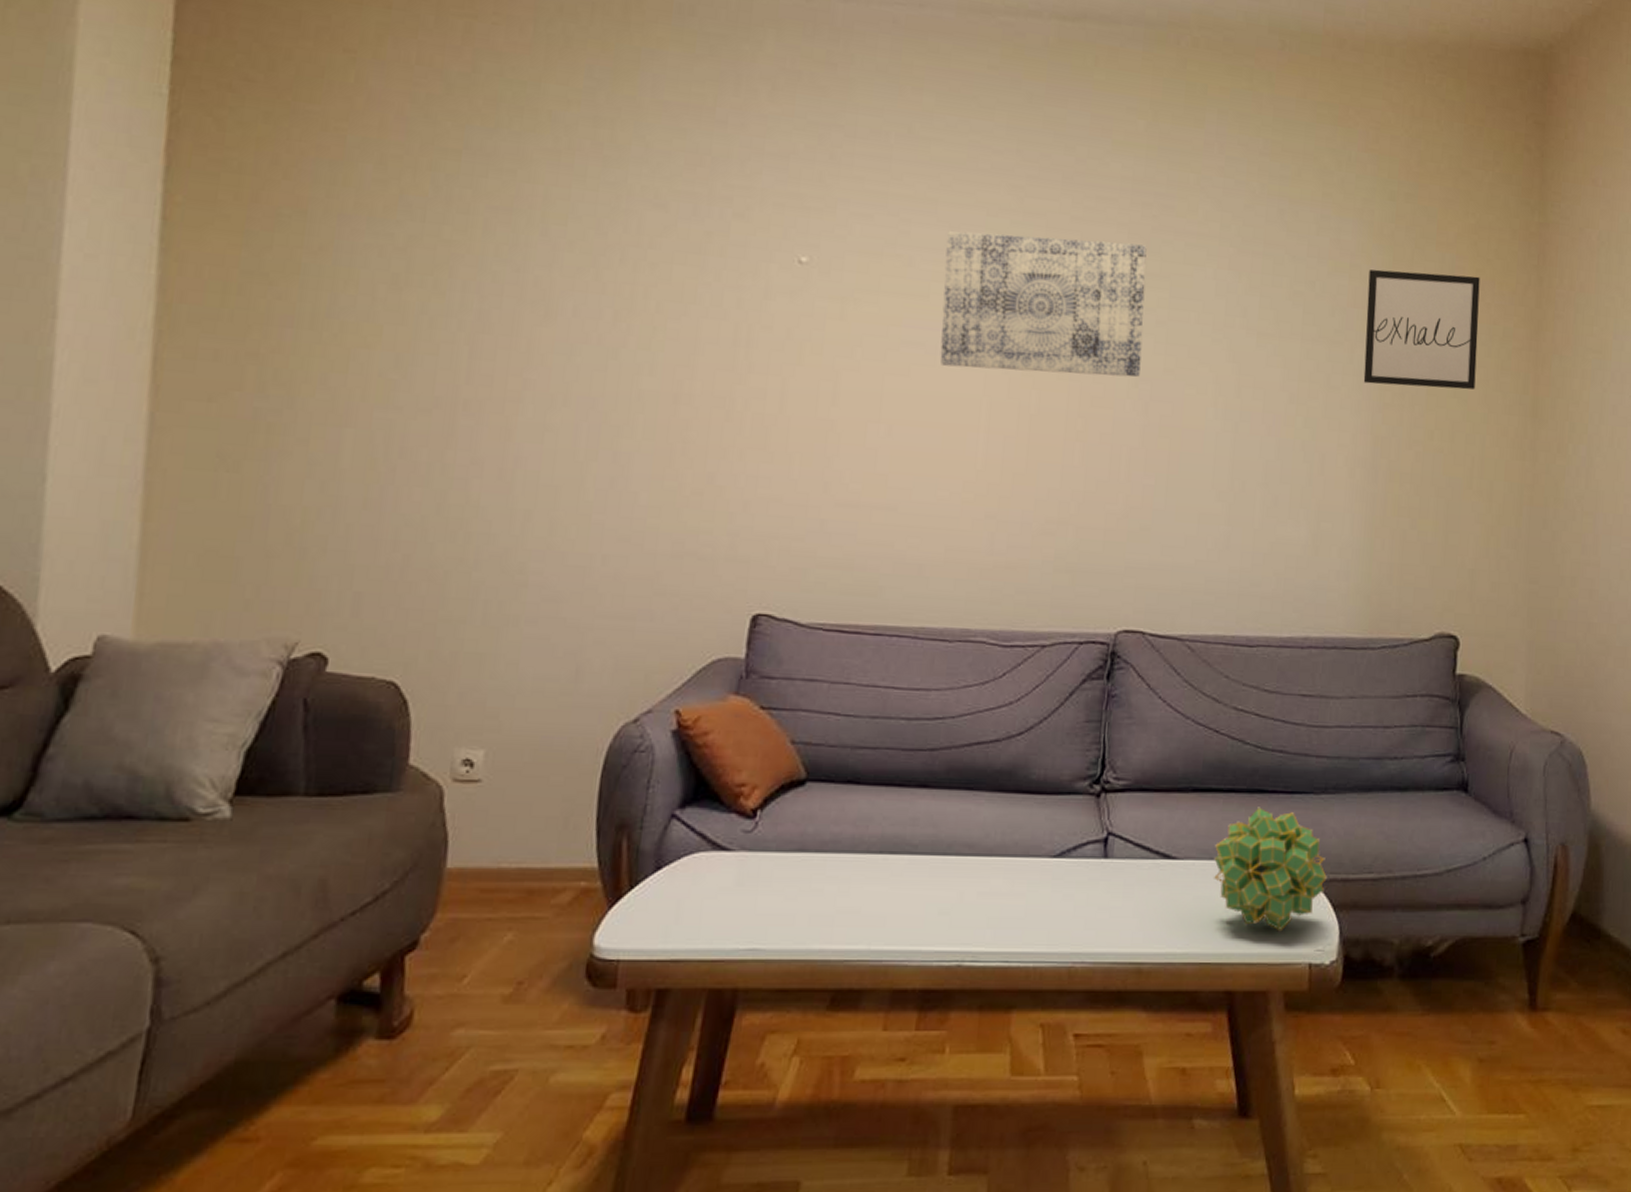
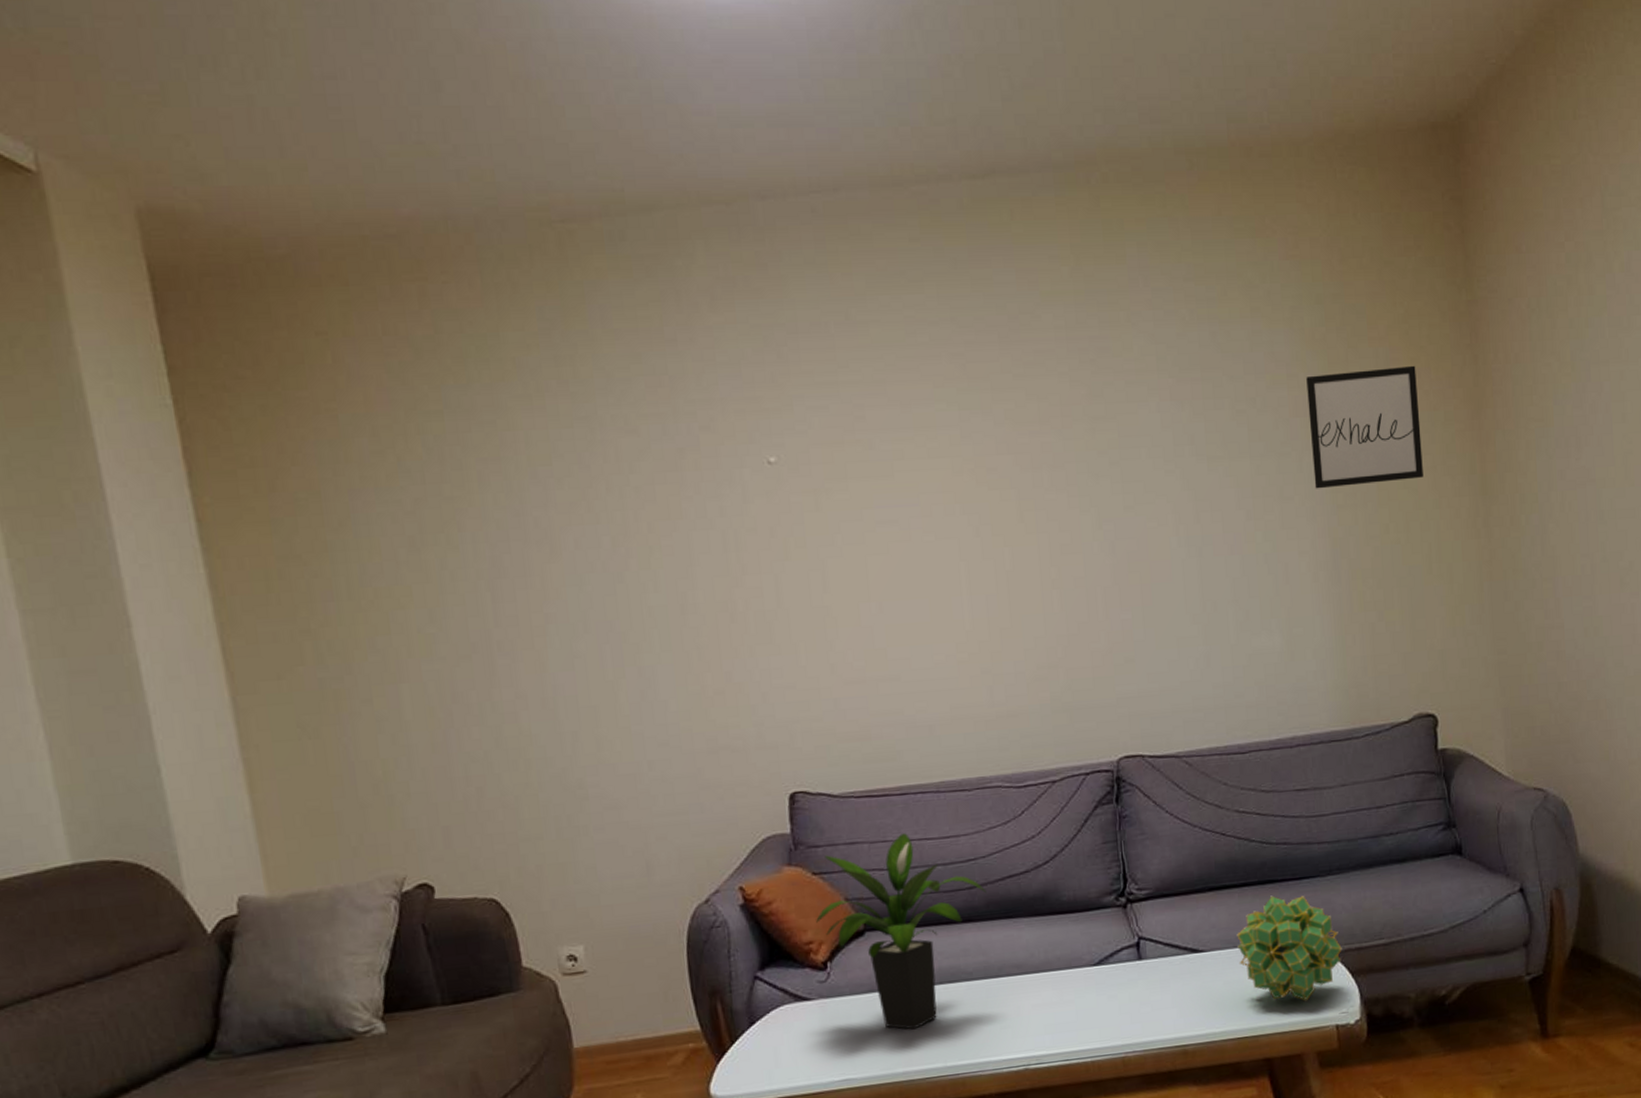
potted plant: none [754,678,950,902] -> present [816,833,987,1030]
wall art: present [940,231,1147,377] -> none [900,390,1102,538]

